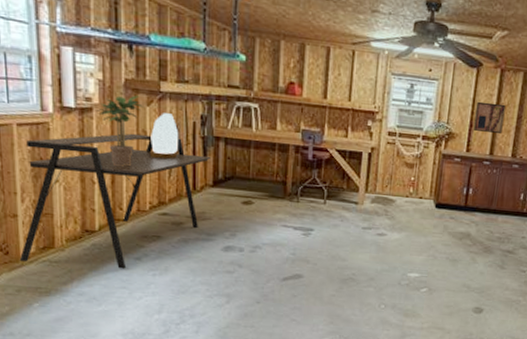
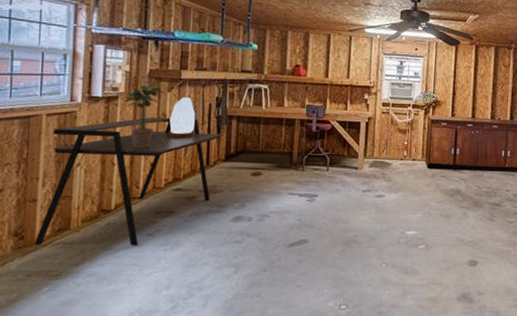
wall art: present [474,101,506,133] -> none [456,73,482,99]

